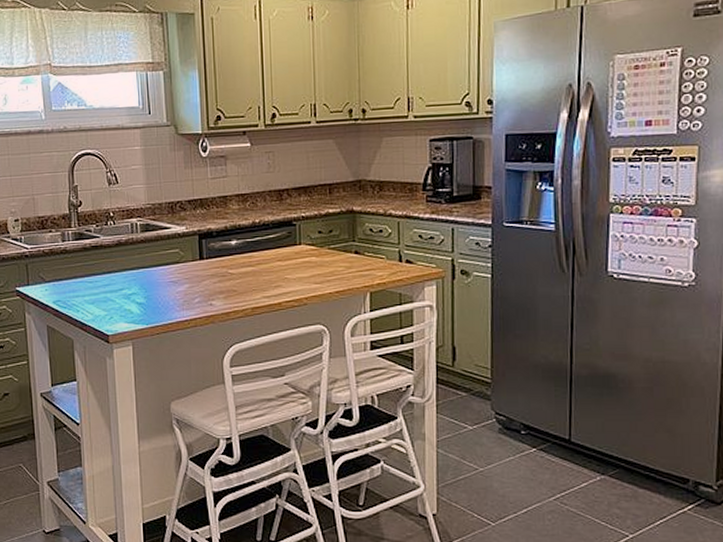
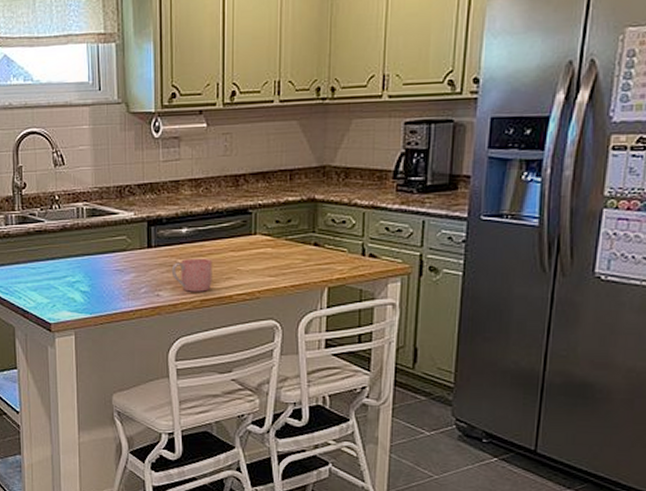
mug: none [223,268,262,300] -> present [171,258,212,292]

